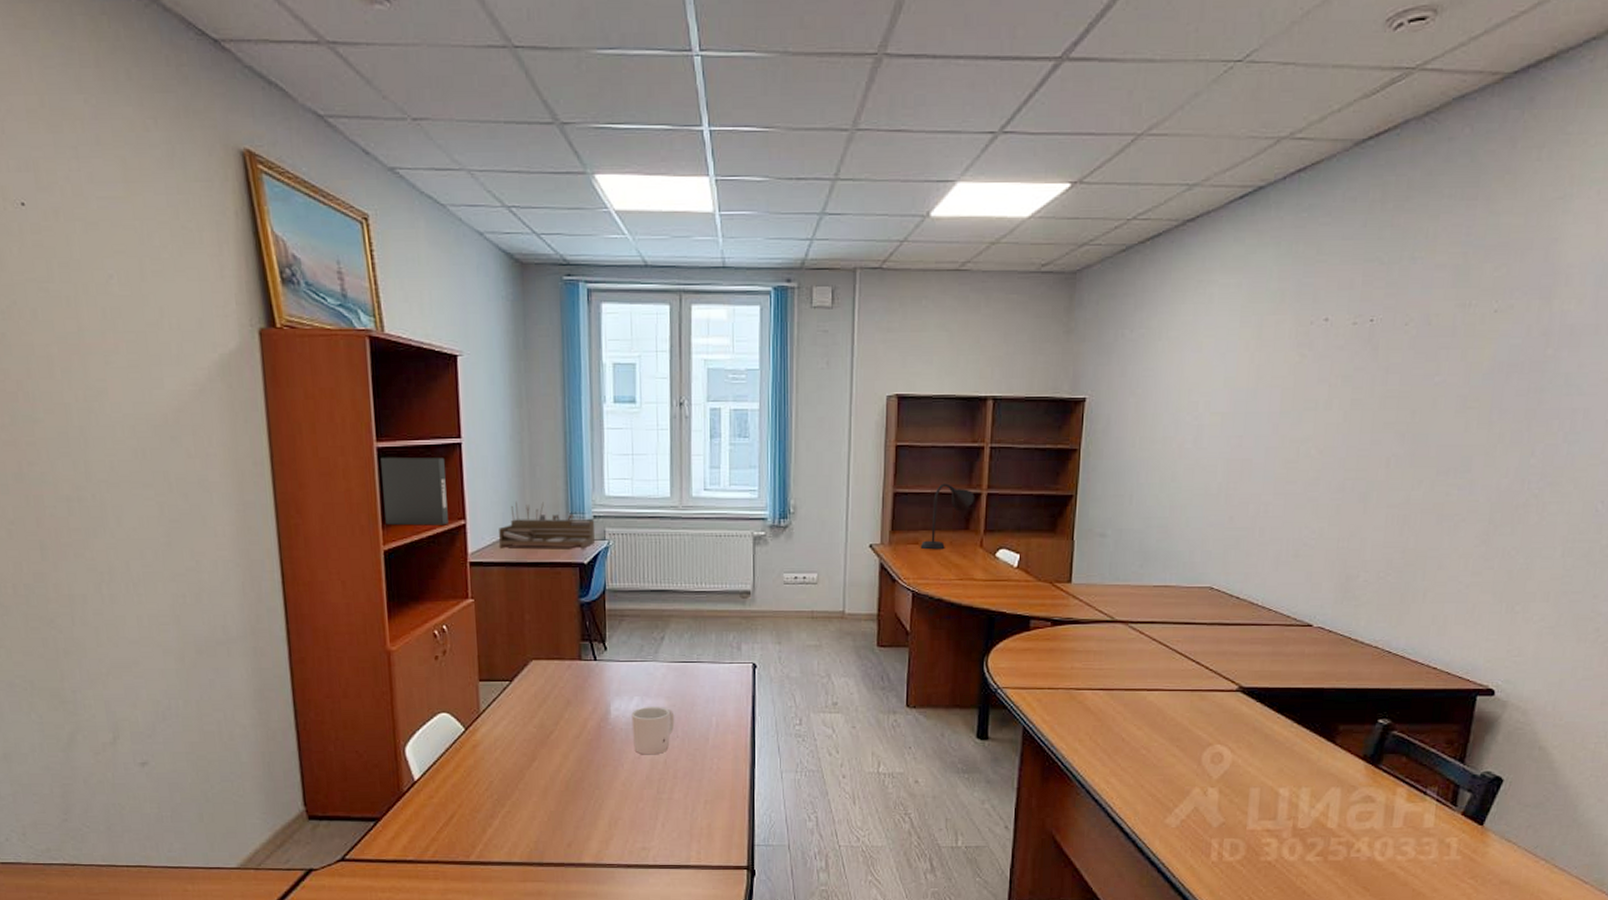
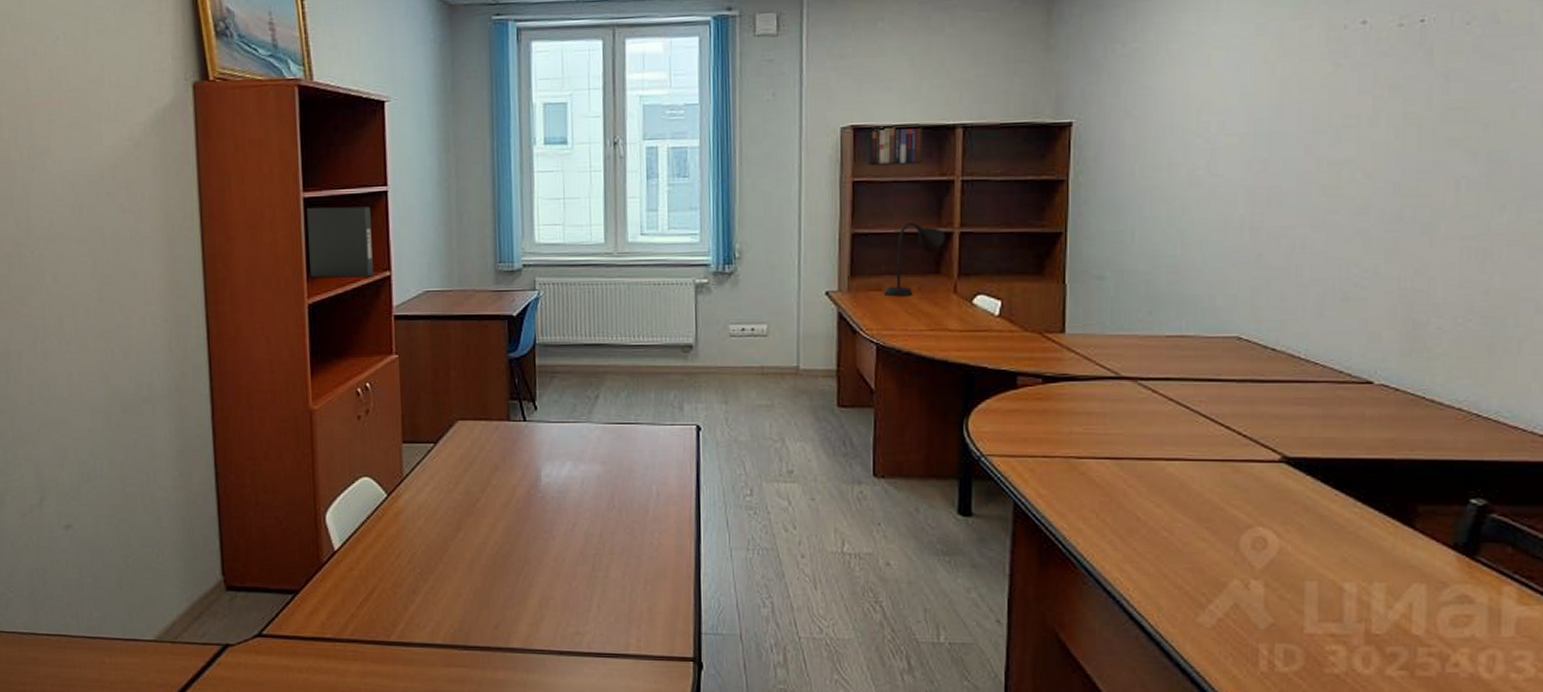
desk organizer: present [499,501,595,551] -> none [425,250,525,302]
mug: present [631,707,675,755] -> none [564,473,611,527]
books: none [909,395,958,432] -> present [867,125,923,165]

